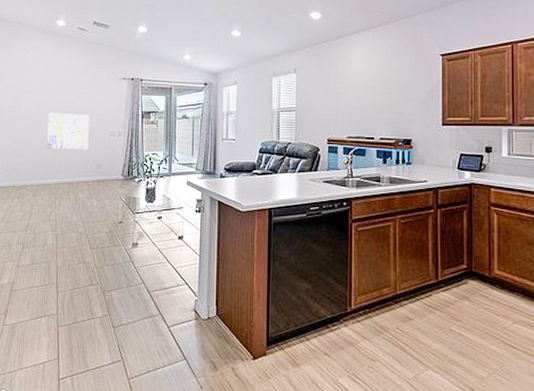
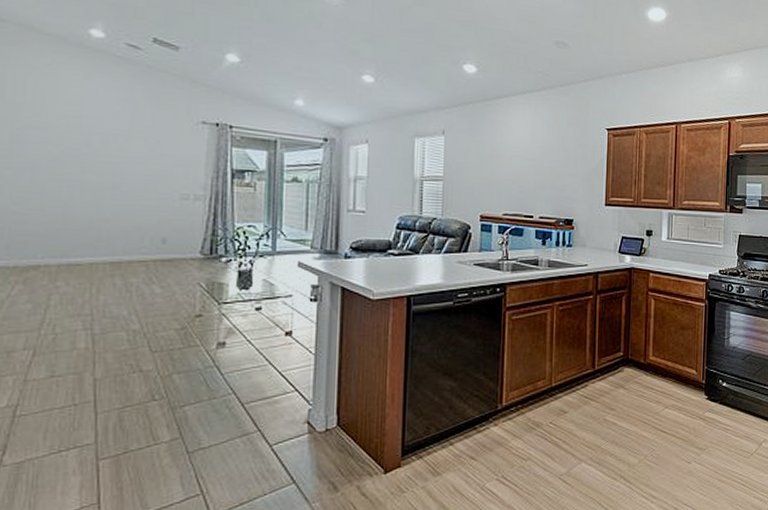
wall art: present [47,112,89,150] -> none [74,161,147,218]

